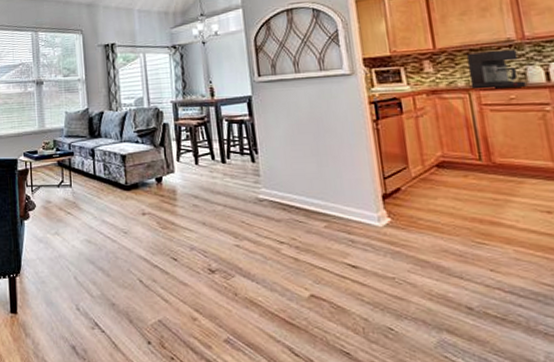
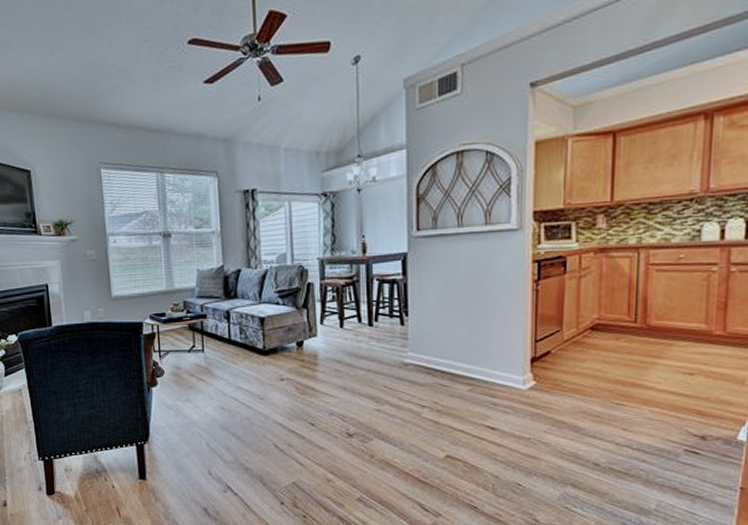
coffee maker: present [467,49,527,89] -> none [641,203,699,248]

